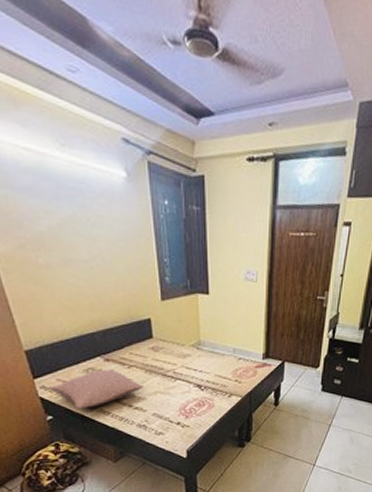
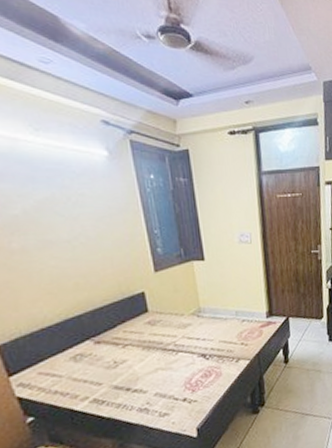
pillow: present [49,368,144,410] -> none [29,351,143,404]

